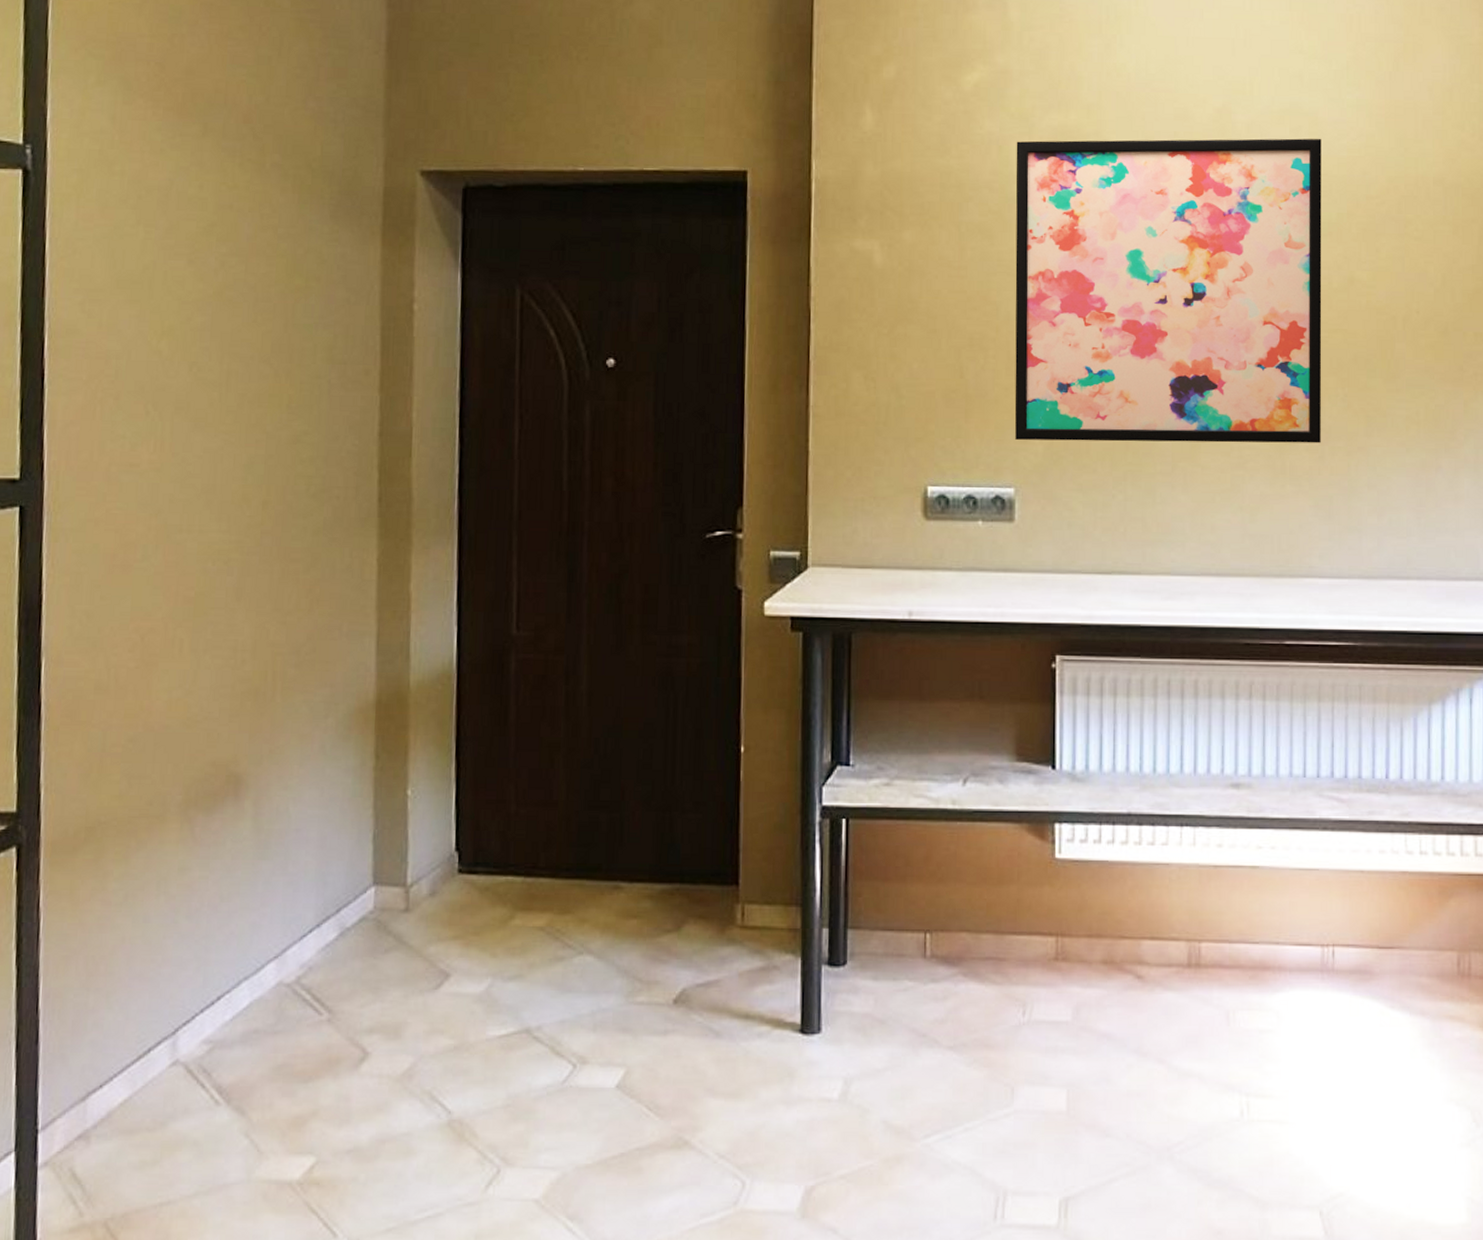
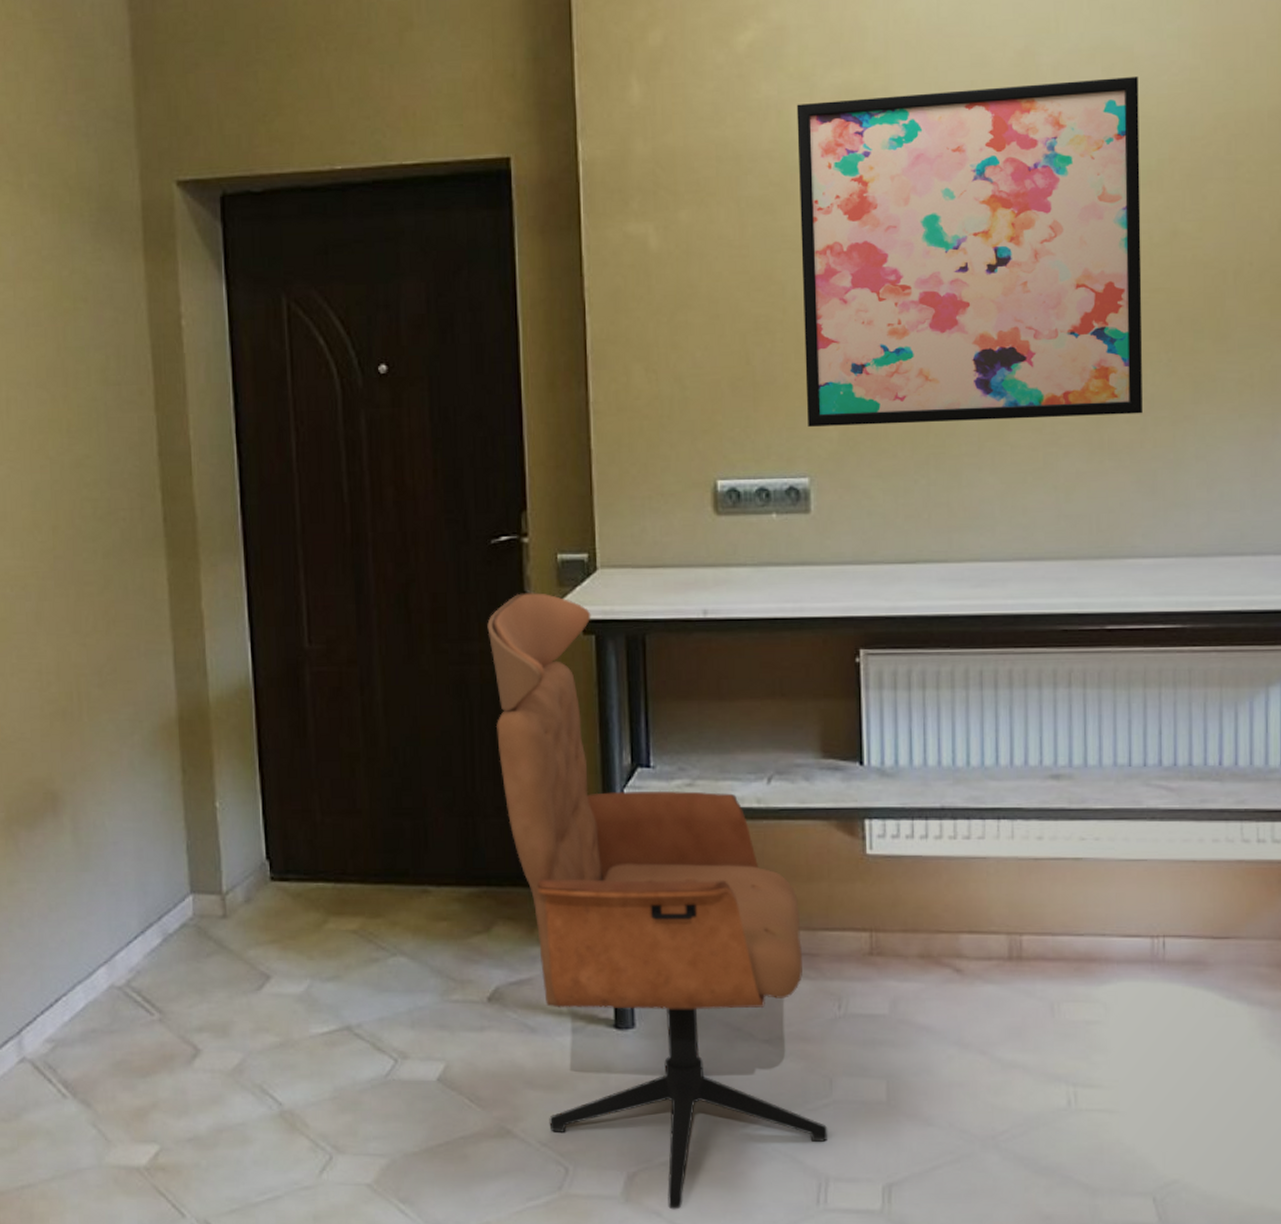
office chair: none [697,587,1008,1226] -> present [487,591,828,1210]

